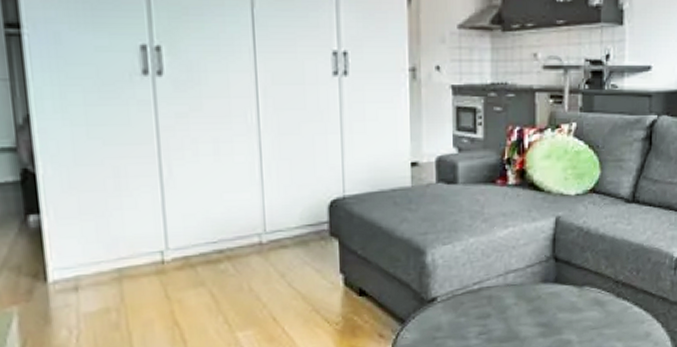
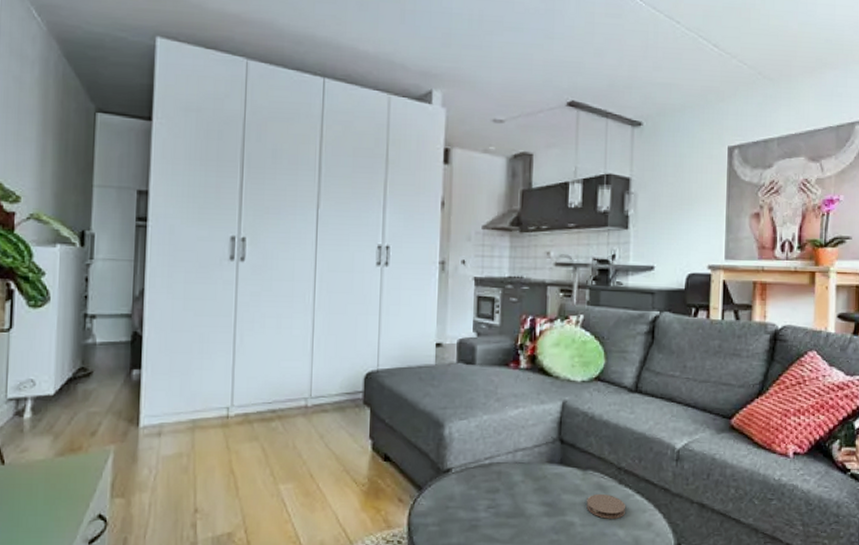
coaster: none [584,308,623,334] -> present [586,493,625,519]

